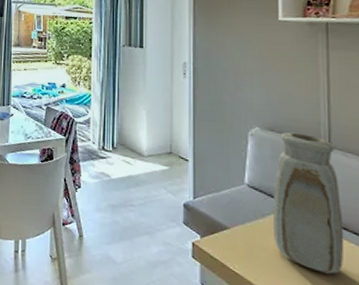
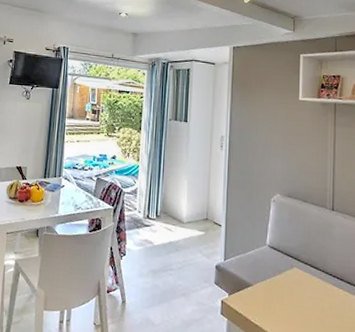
vase: present [273,131,344,274] -> none [287,197,340,319]

